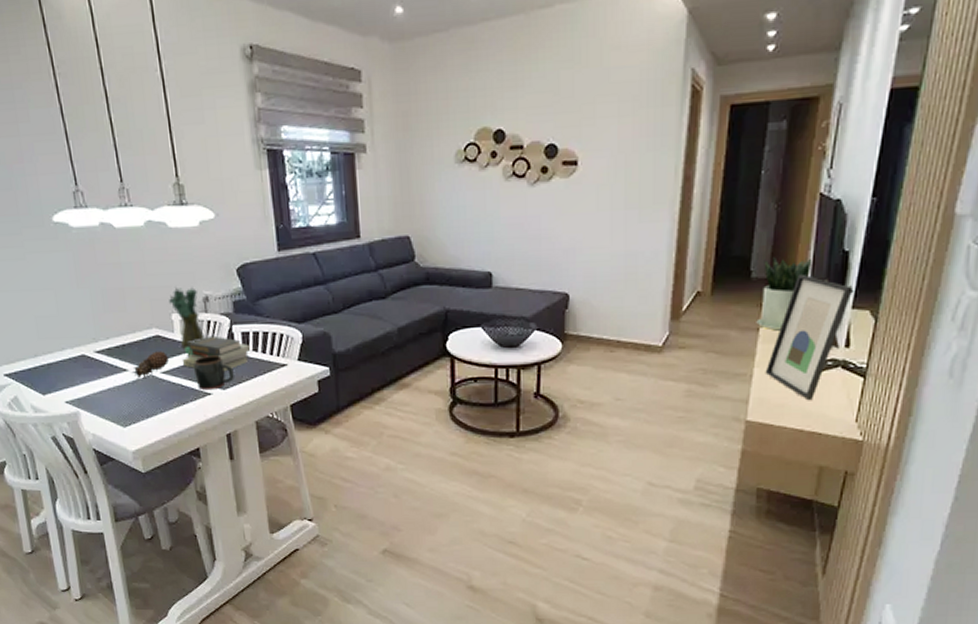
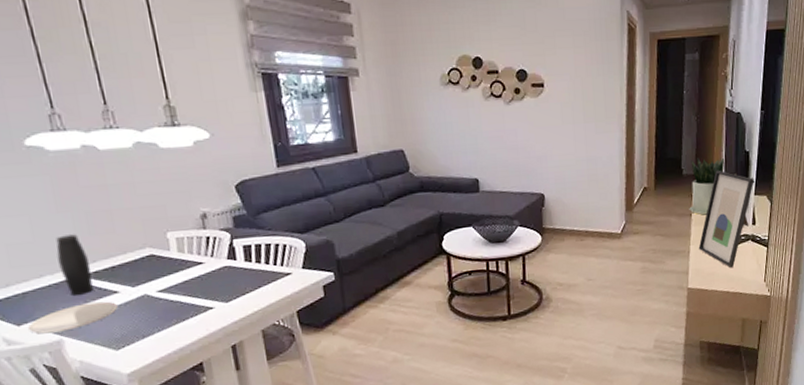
plate: none [51,378,126,405] -> present [28,301,118,334]
vase: none [76,310,106,370] -> present [56,234,93,295]
fruit: present [131,351,170,379] -> none [123,270,166,300]
vase: present [169,287,205,356] -> none [163,205,204,273]
books: present [183,335,250,372] -> none [181,251,253,285]
mug: present [194,355,234,391] -> none [193,269,237,306]

